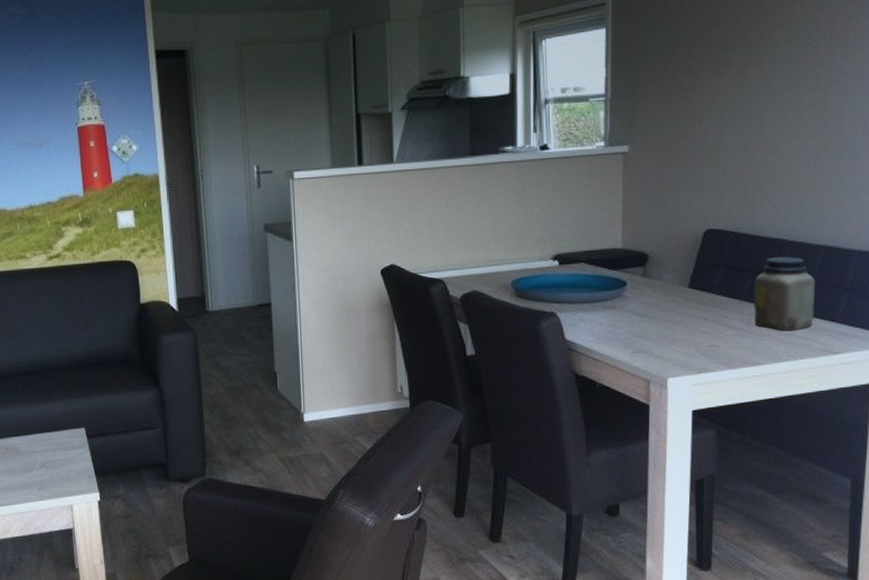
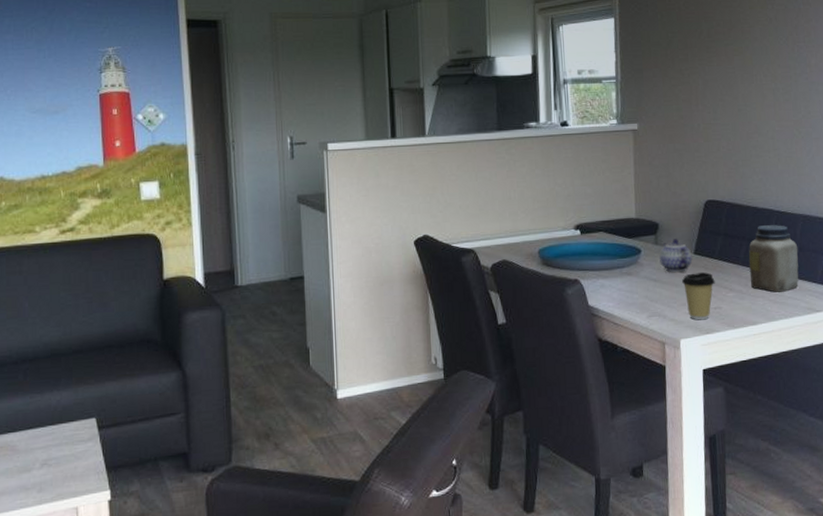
teapot: none [646,271,686,308] -> present [658,239,693,273]
coffee cup: none [672,308,712,359] -> present [681,272,715,320]

